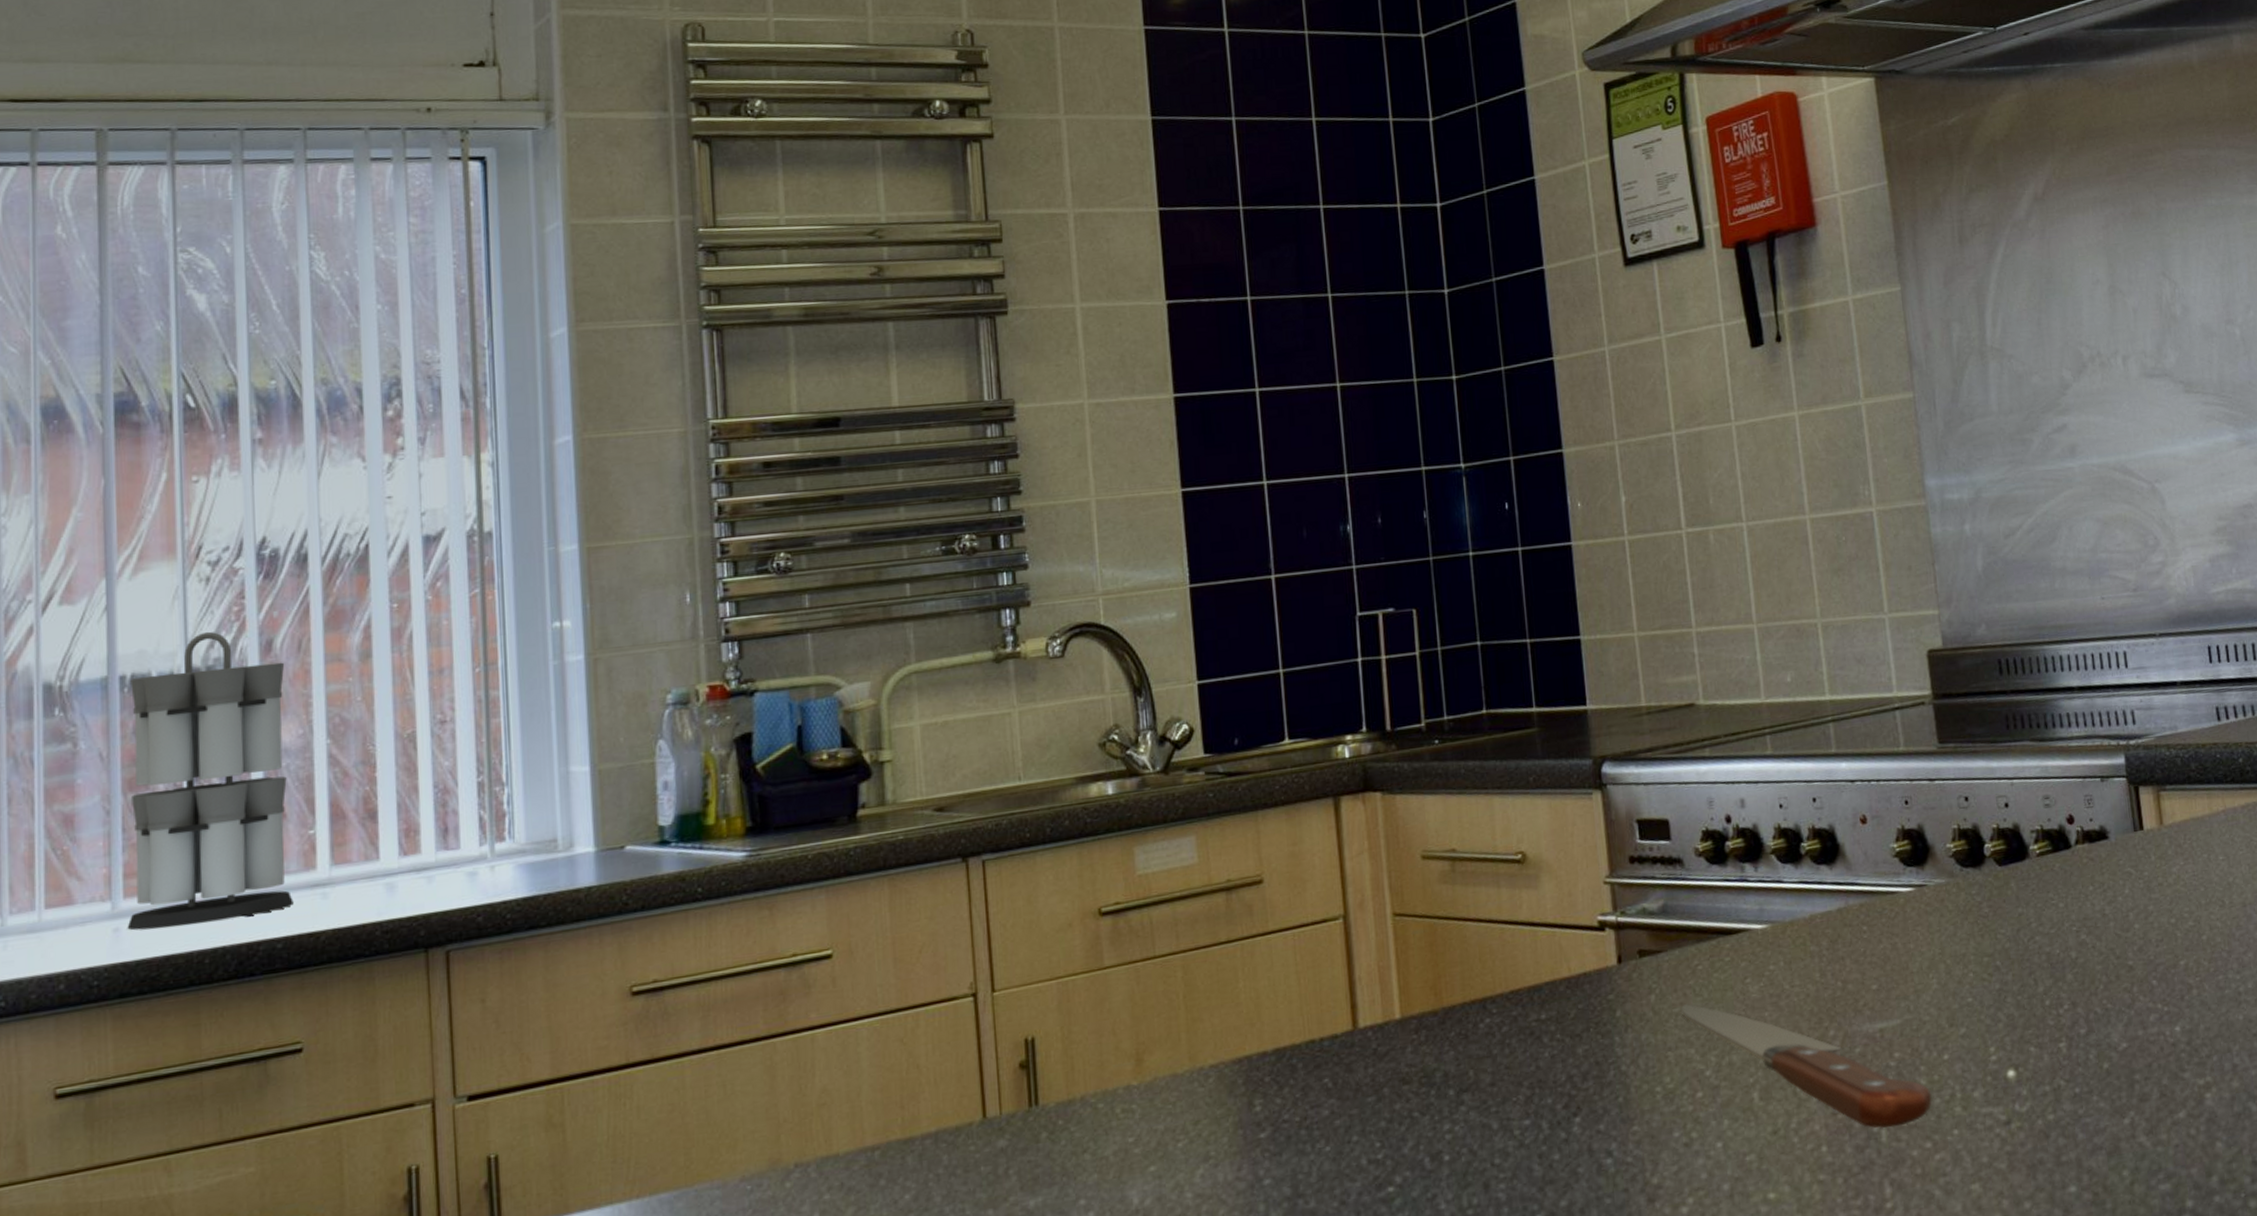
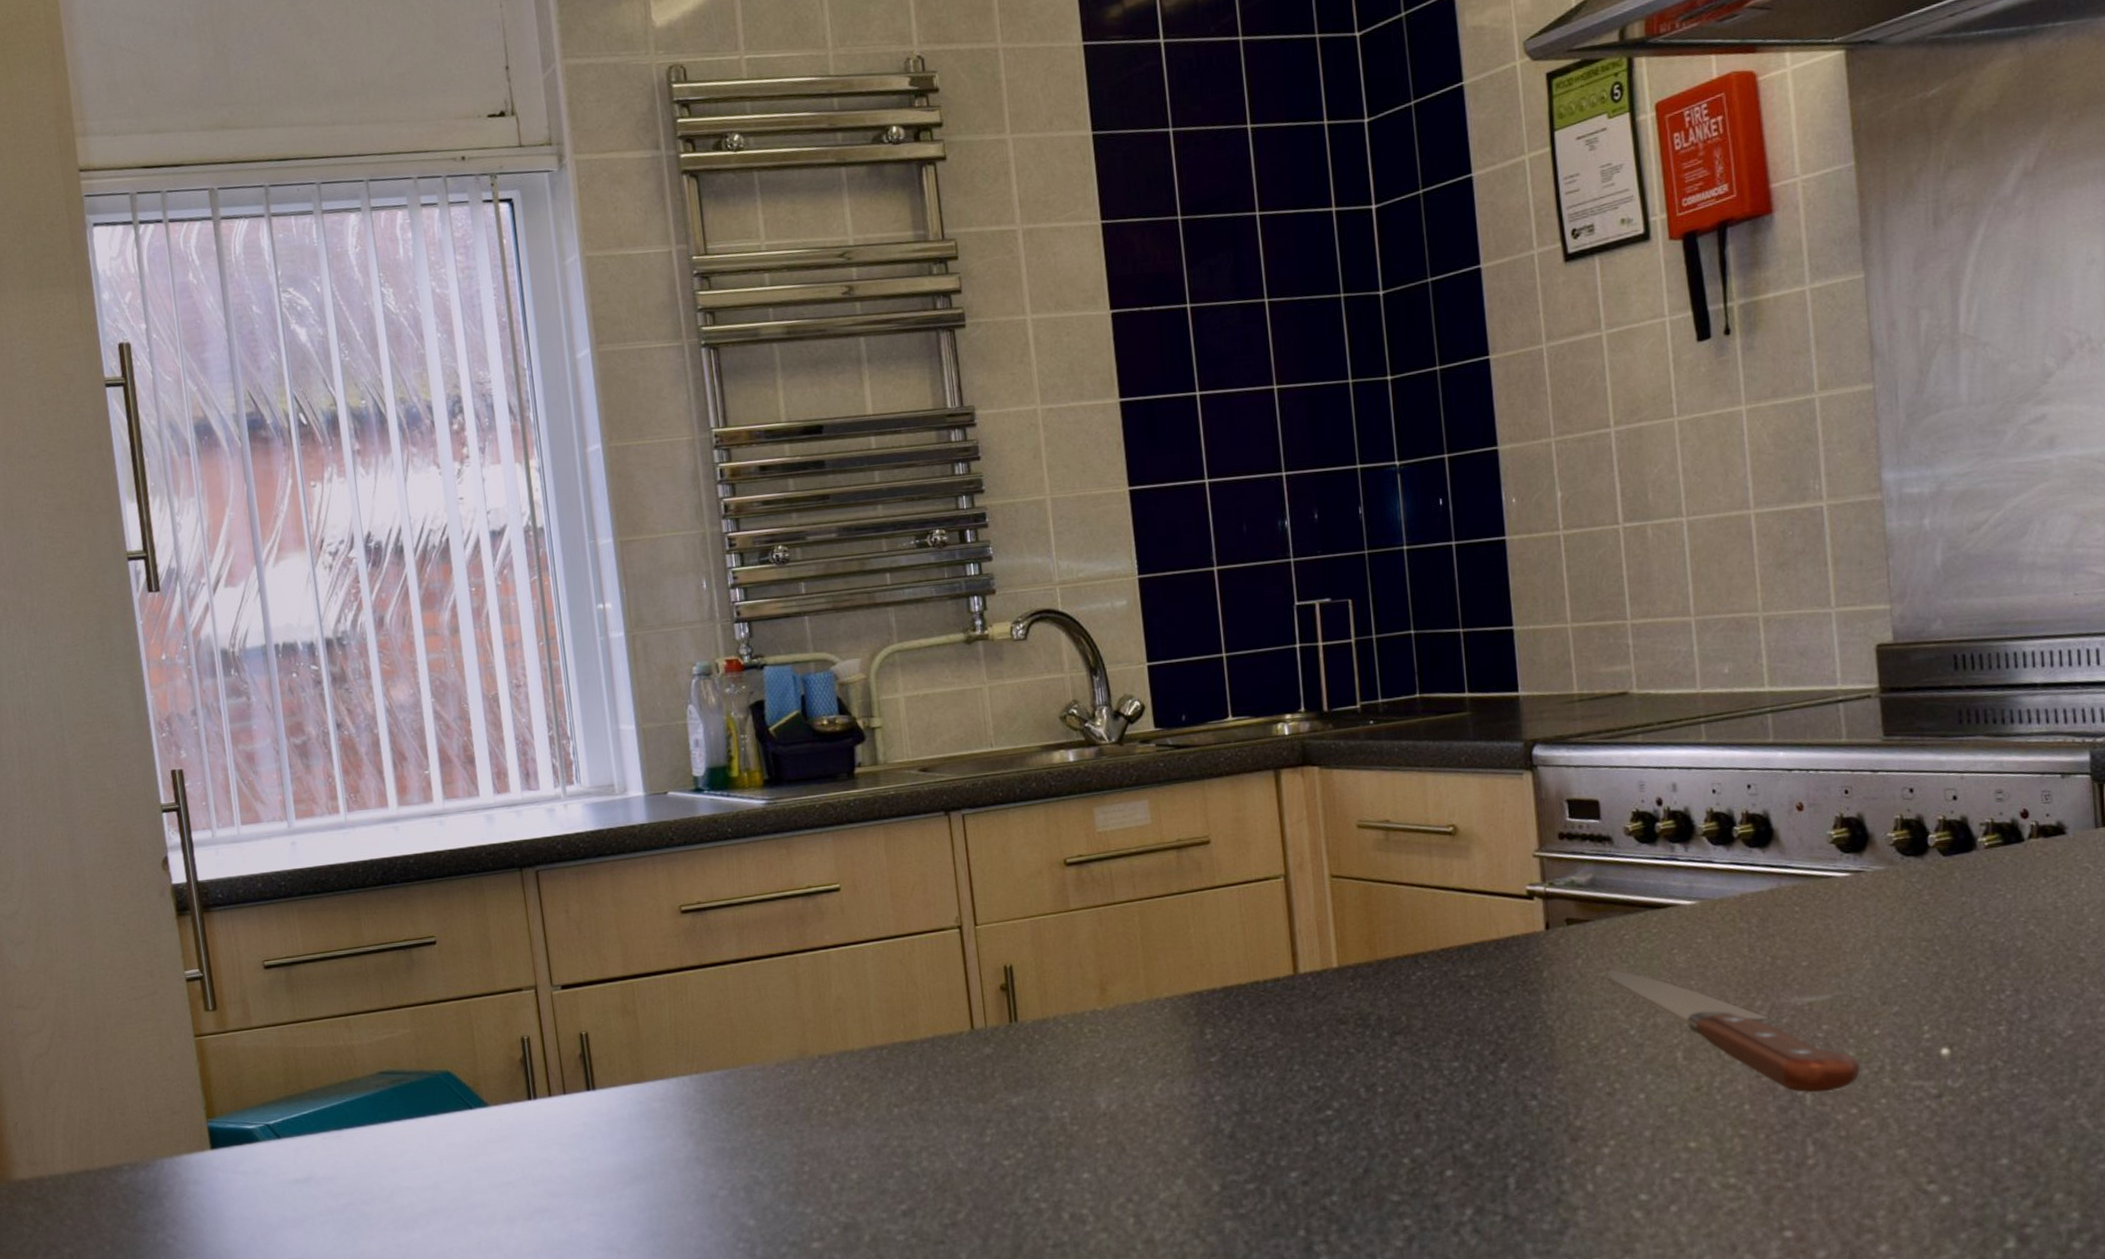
spice rack: present [127,631,294,931] -> none [283,609,419,845]

